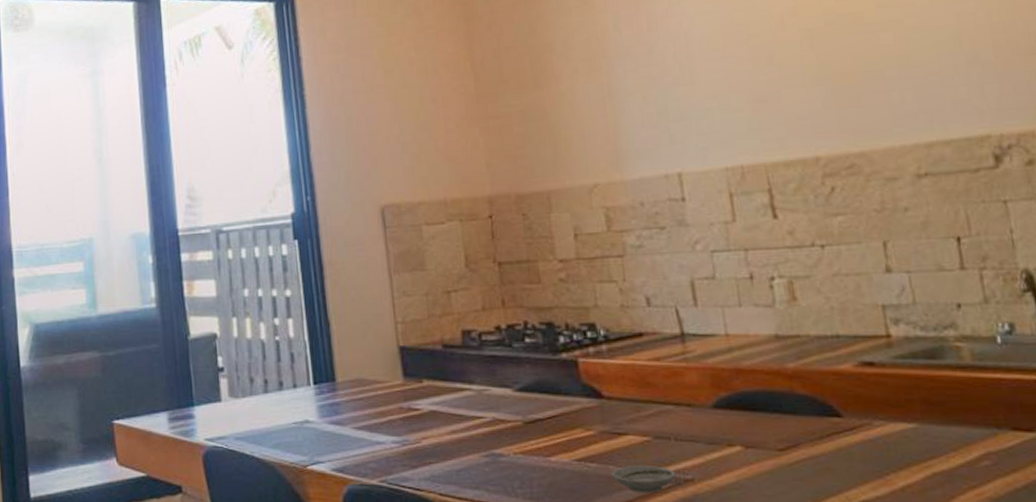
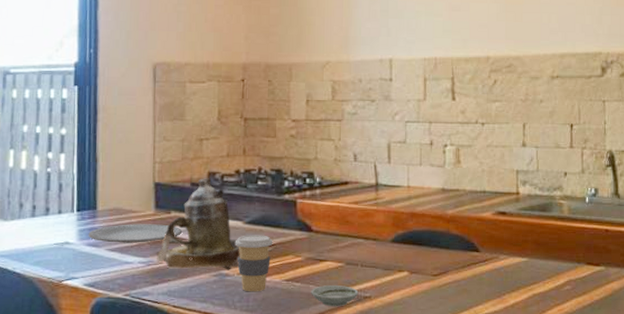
plate: none [329,395,439,420] -> present [88,224,182,243]
teapot: none [411,338,562,449] -> present [156,178,279,270]
coffee cup: none [505,404,555,476] -> present [234,235,273,292]

